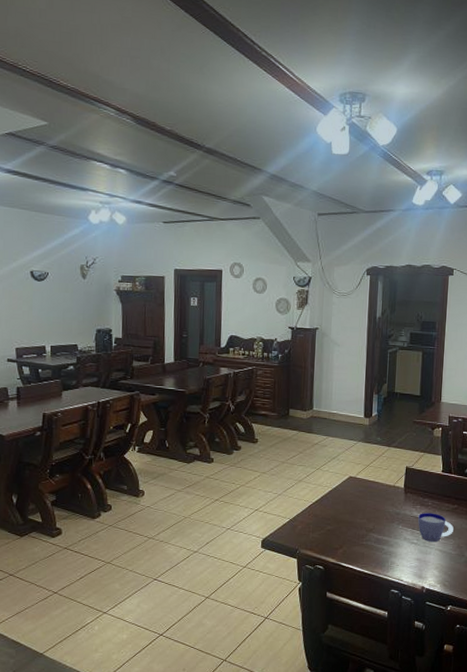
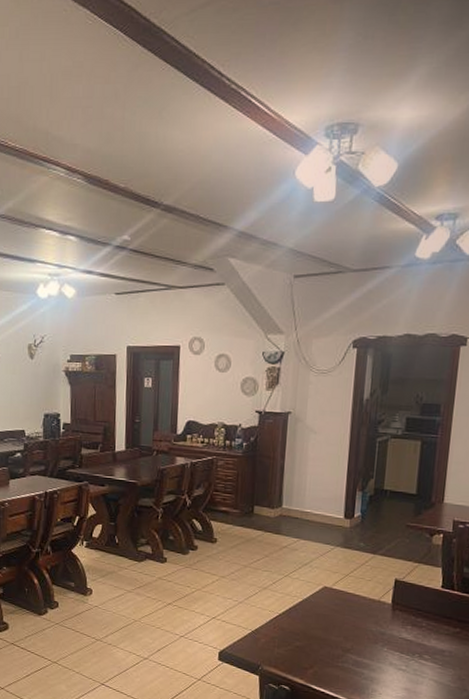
cup: present [418,513,454,542] -> none [408,635,454,670]

